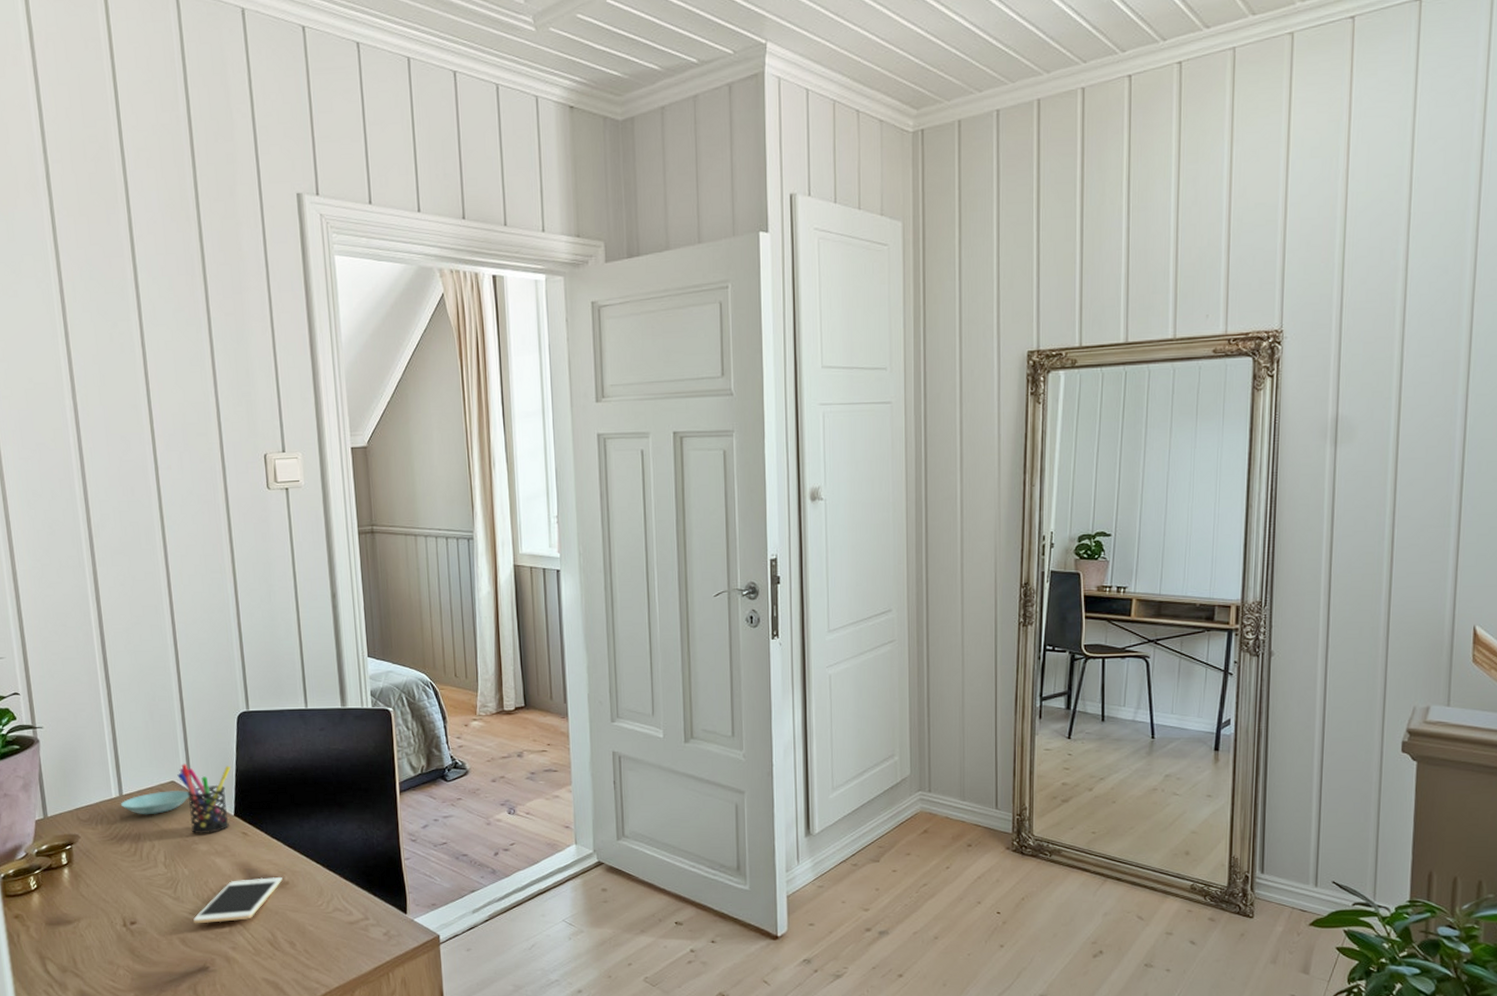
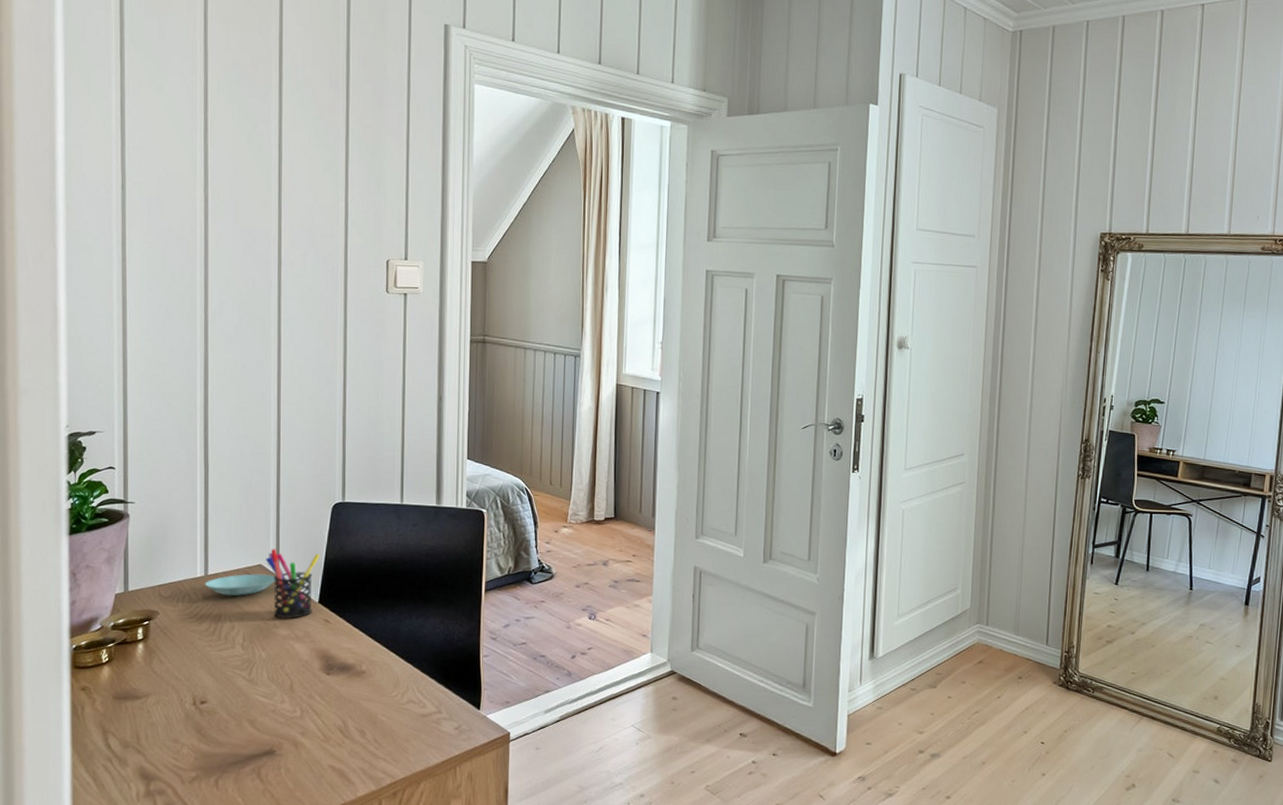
cell phone: present [193,877,283,924] -> none [265,665,360,707]

